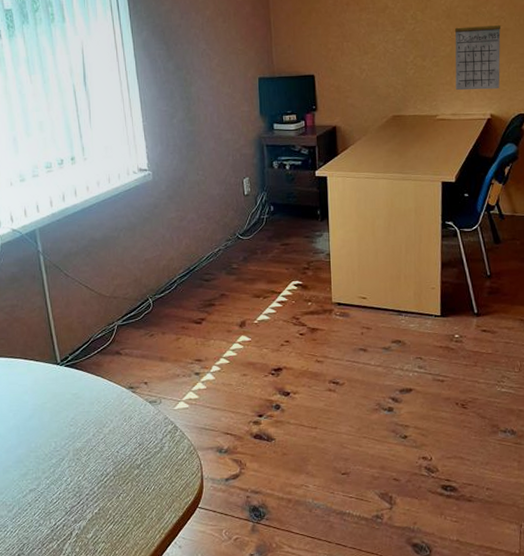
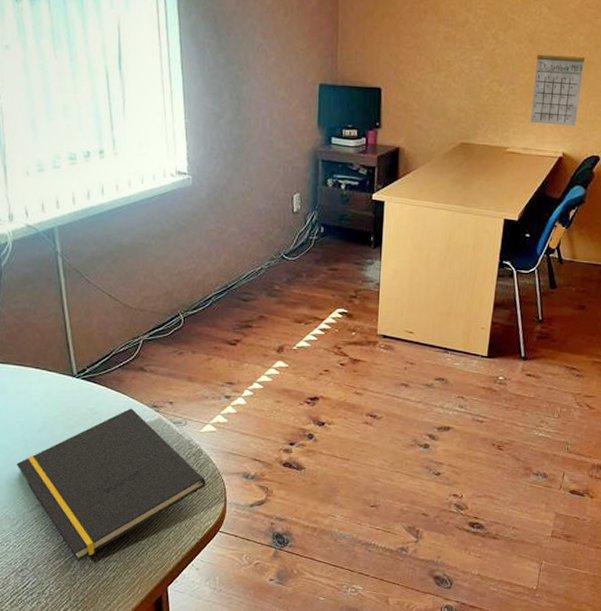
notepad: none [10,391,183,544] -> present [16,408,206,561]

